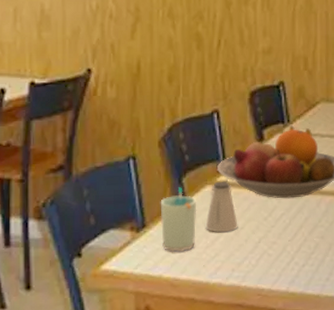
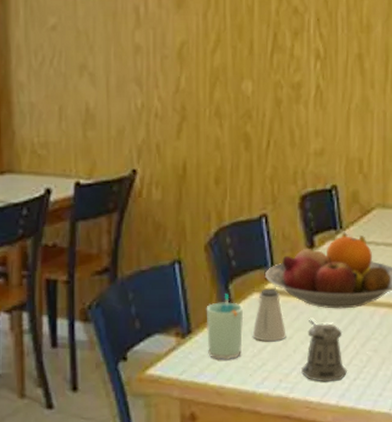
pepper shaker: none [253,209,297,270] -> present [301,319,348,382]

